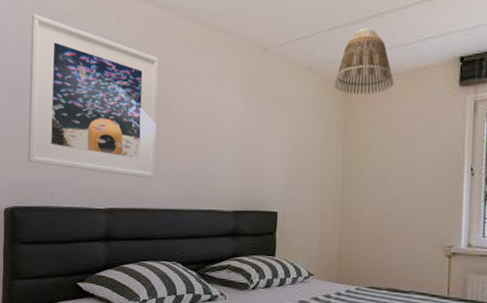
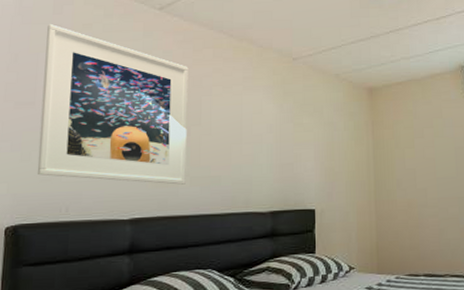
lamp shade: present [334,27,394,95] -> none [360,41,413,99]

